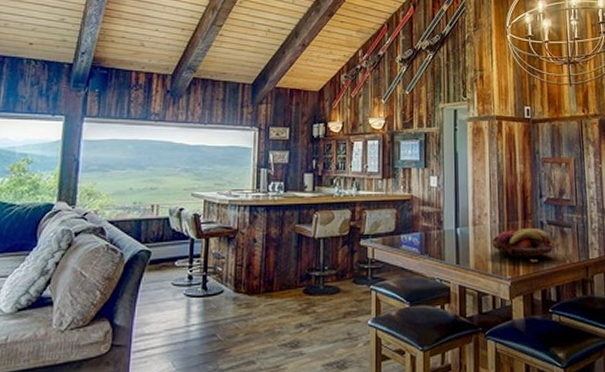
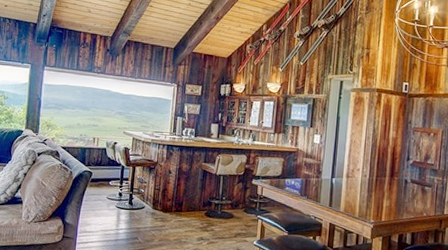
fruit basket: present [492,227,559,259] -> none [361,183,419,209]

